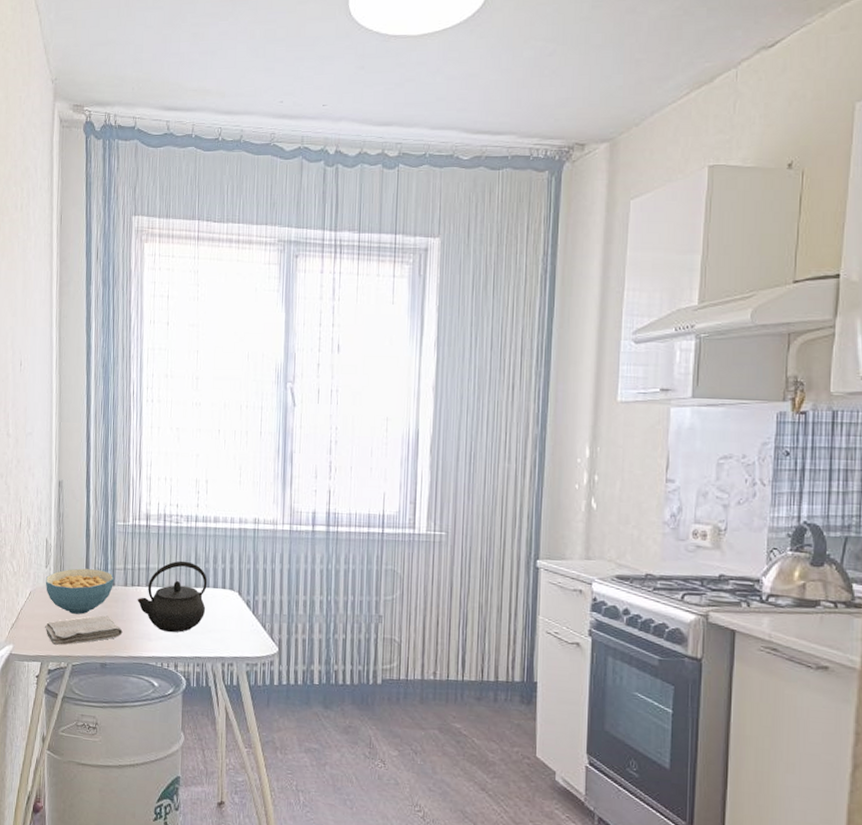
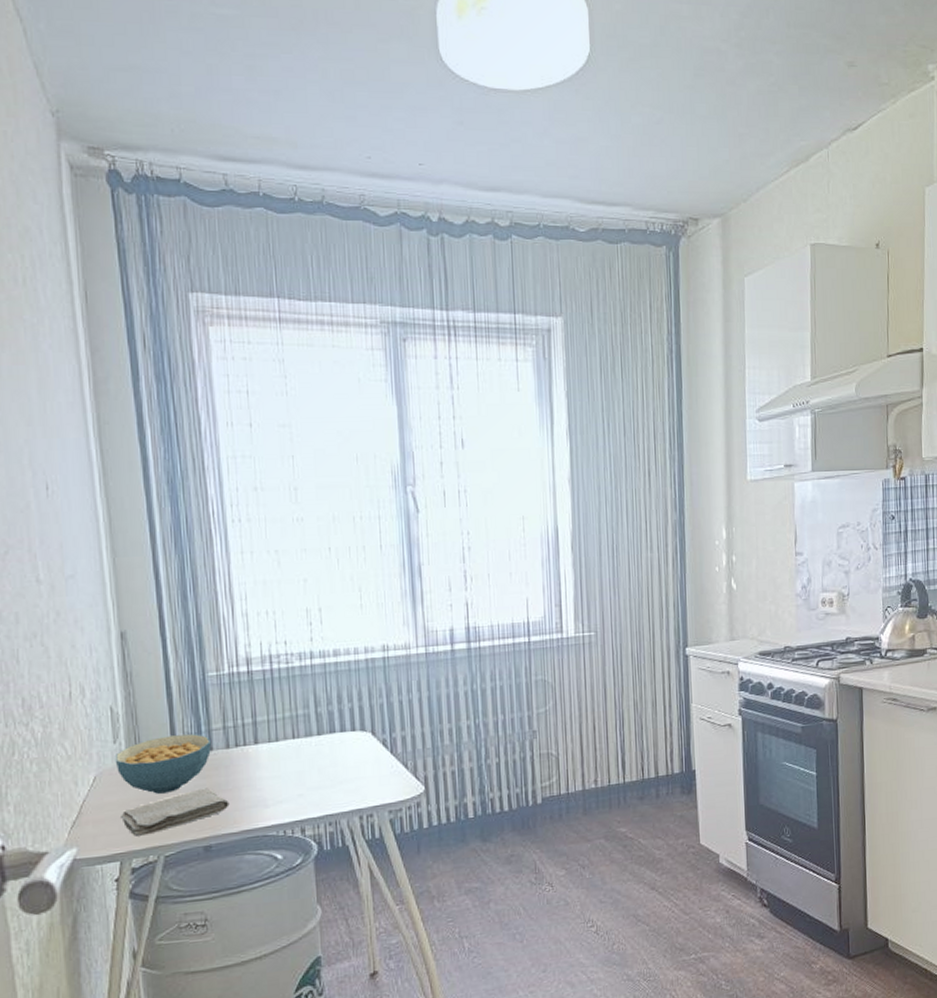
kettle: present [137,560,207,633] -> none [244,706,334,793]

